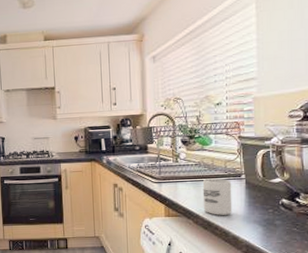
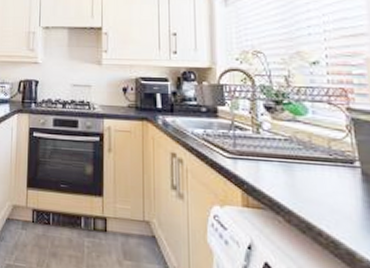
cup: present [202,178,232,215] -> none [296,160,344,217]

